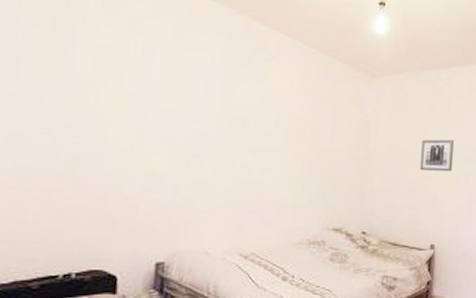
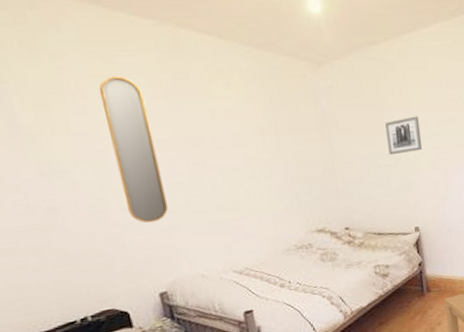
home mirror: none [151,48,203,190] -> present [98,76,169,224]

